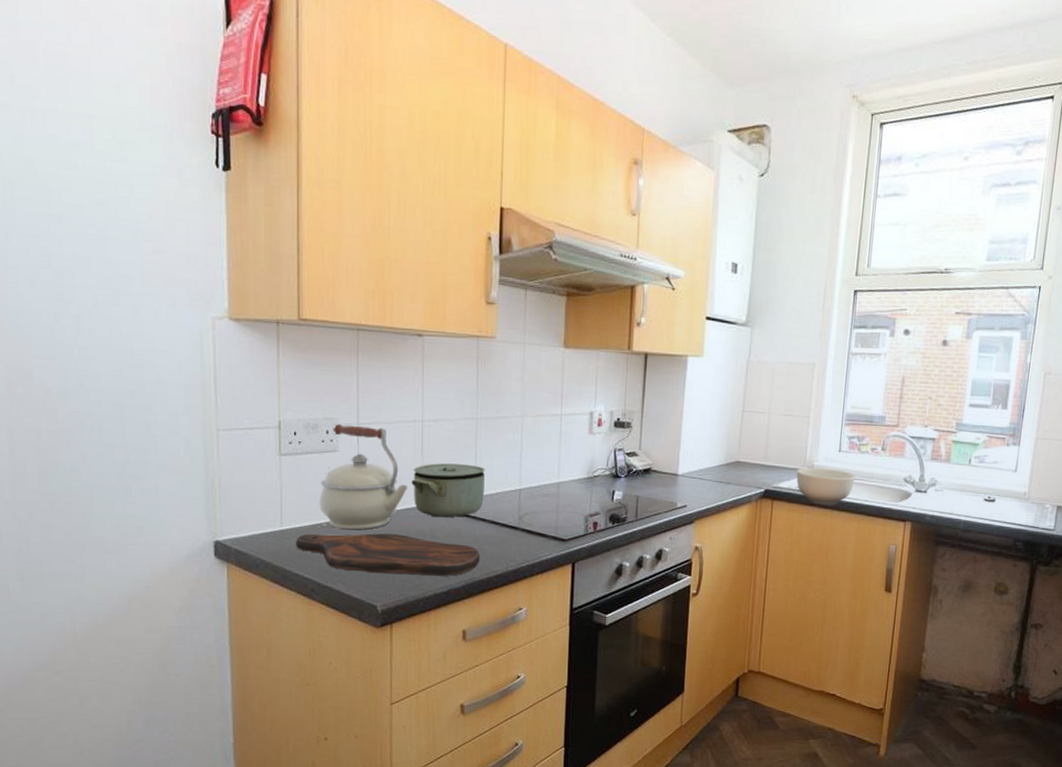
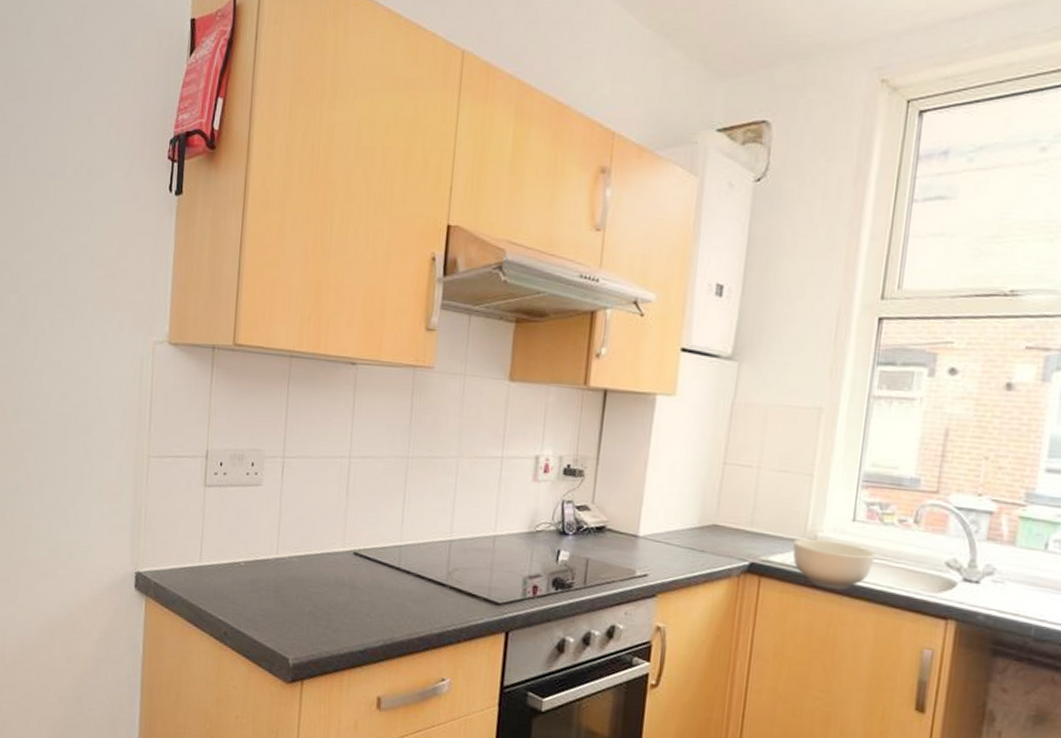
cutting board: present [296,533,481,576] -> none [212,571,403,634]
kettle: present [319,424,408,530] -> none [239,456,330,573]
cooking pot: present [411,463,486,517] -> none [334,504,414,567]

